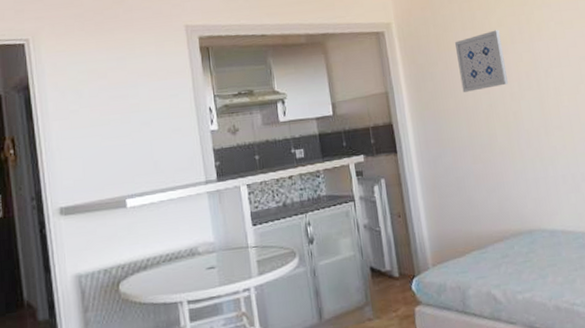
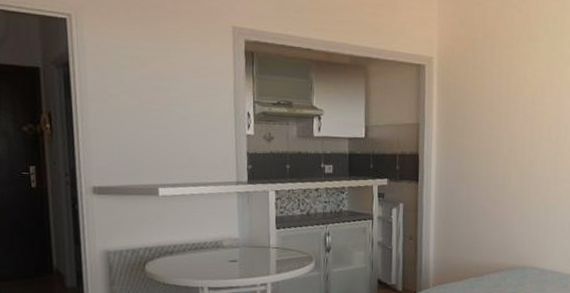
wall art: present [454,29,508,92] -> none [488,80,532,135]

